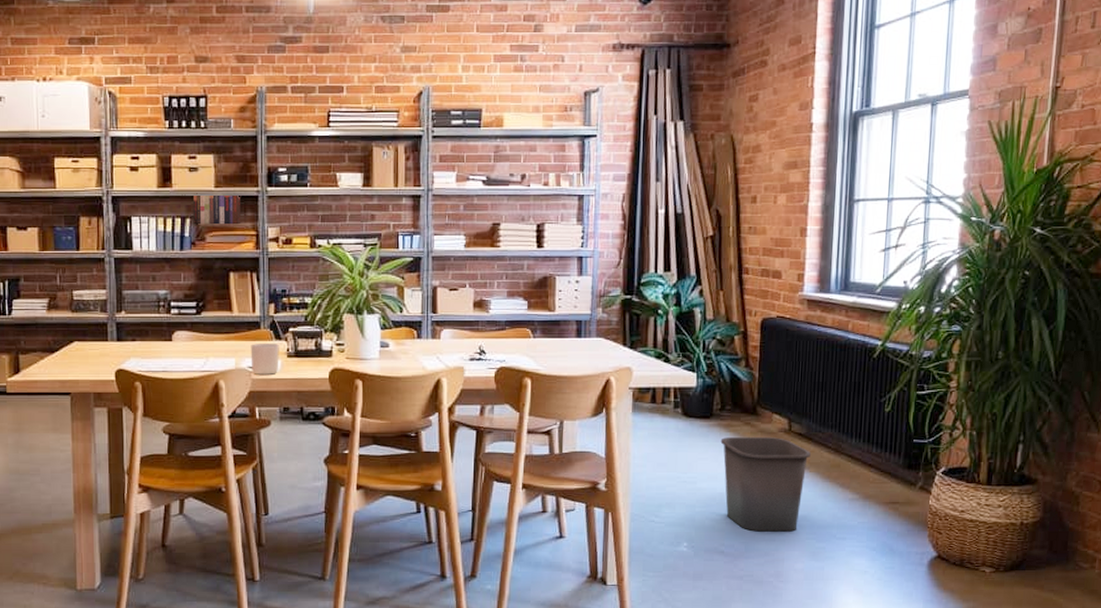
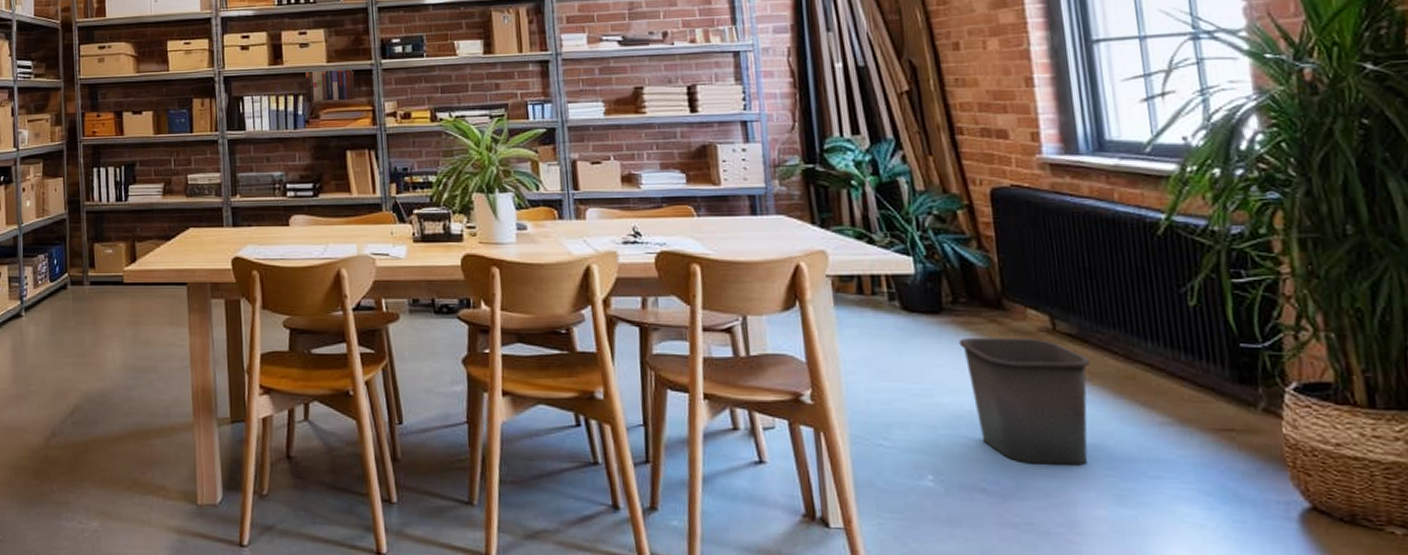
mug: present [250,342,279,374] -> none [372,226,405,262]

